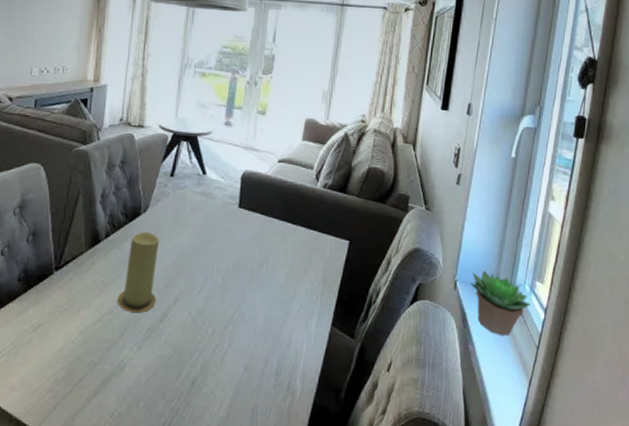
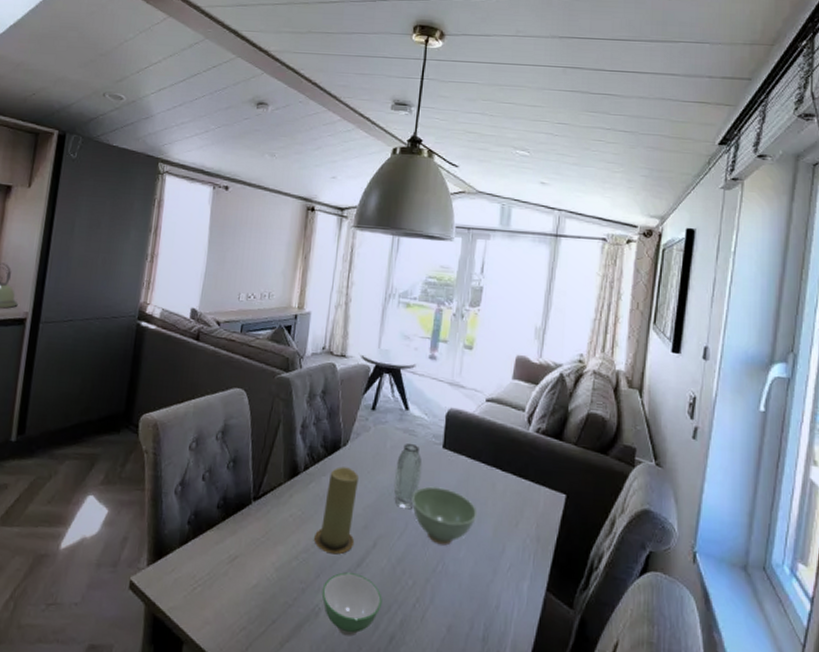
bowl: none [126,328,184,385] -> present [321,572,382,637]
vase: none [193,205,220,266] -> present [393,443,422,509]
bowl: none [210,243,271,295] -> present [411,486,478,546]
succulent plant: present [470,270,530,336] -> none [713,543,791,627]

